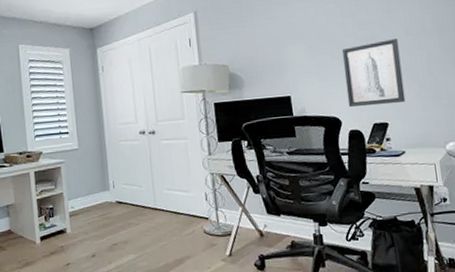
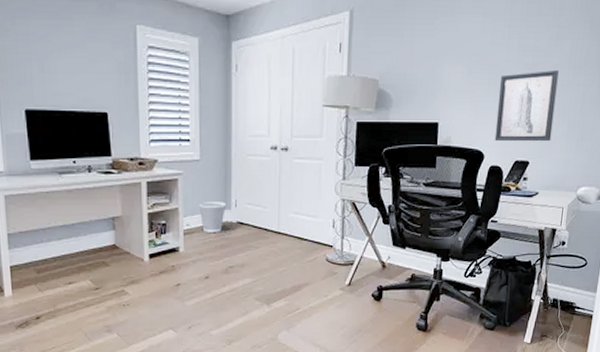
wastebasket: none [81,184,106,213] -> present [199,201,227,232]

